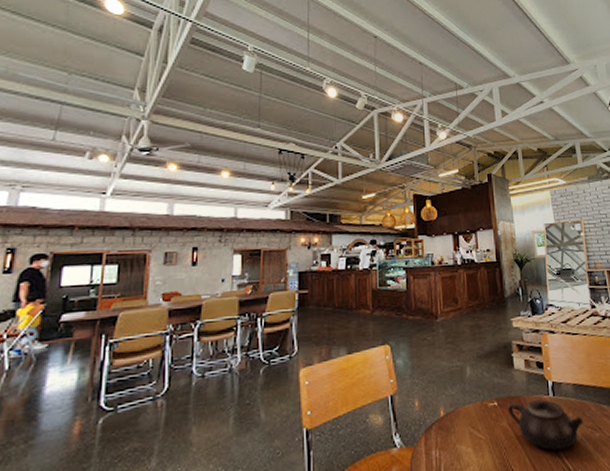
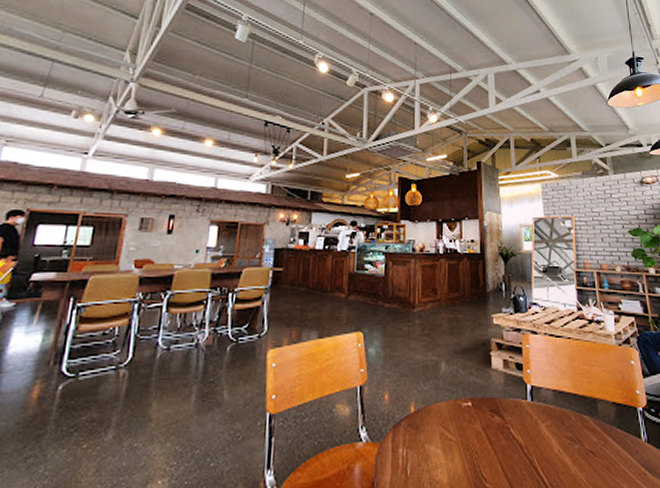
teapot: present [507,399,584,452] -> none [481,403,562,461]

